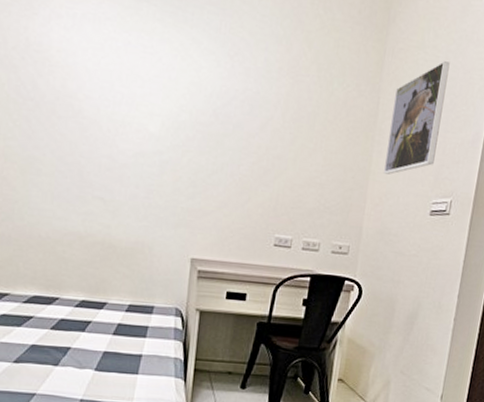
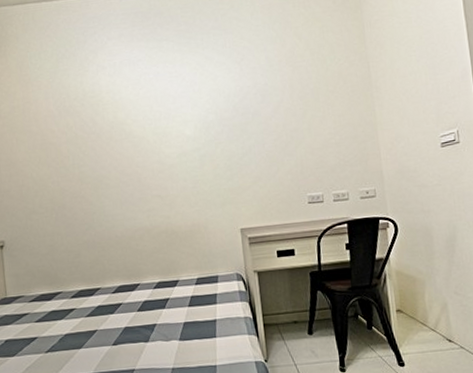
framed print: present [383,61,450,175] -> none [380,19,432,122]

